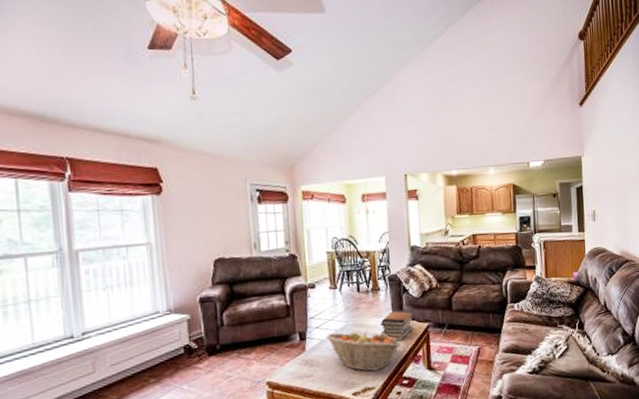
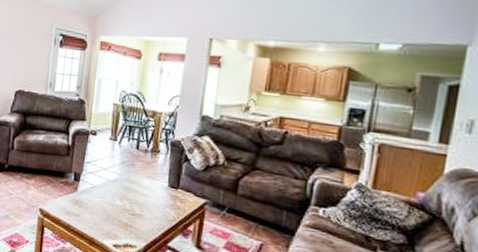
fruit basket: present [326,331,401,371] -> none [98,181,172,232]
book stack: present [380,310,414,341] -> none [153,176,192,209]

